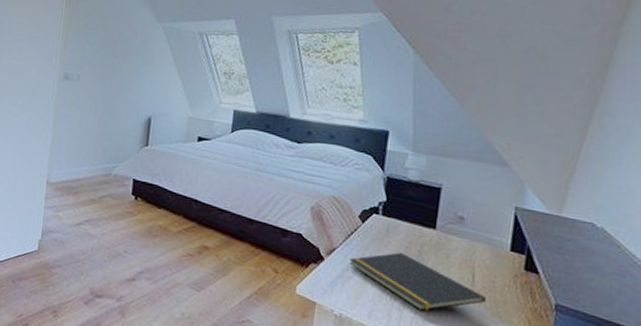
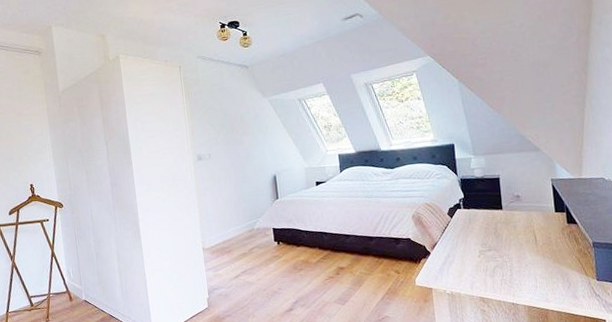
notepad: present [349,252,486,311] -> none [448,233,547,273]

